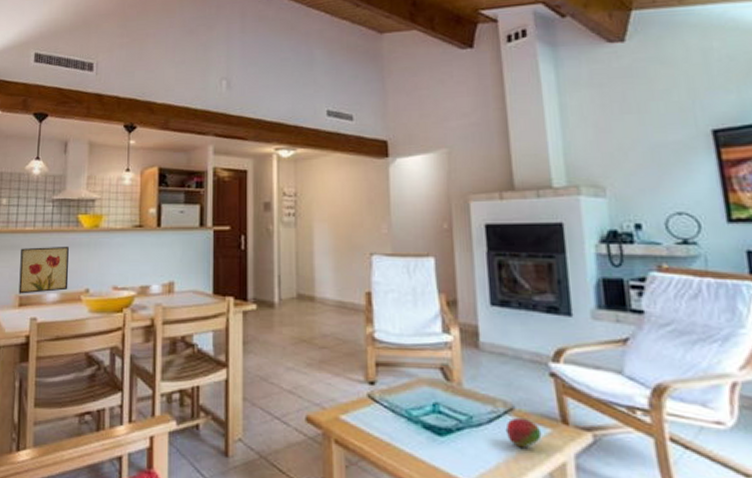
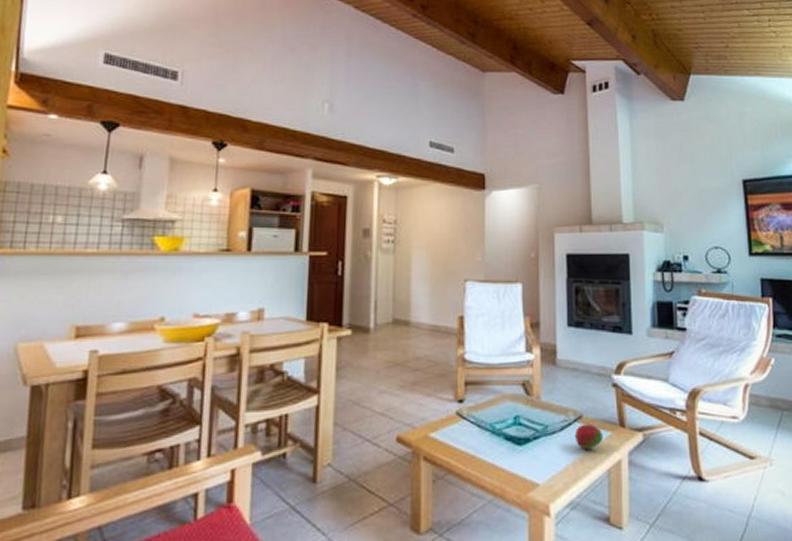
wall art: present [18,246,69,294] -> none [75,270,141,324]

